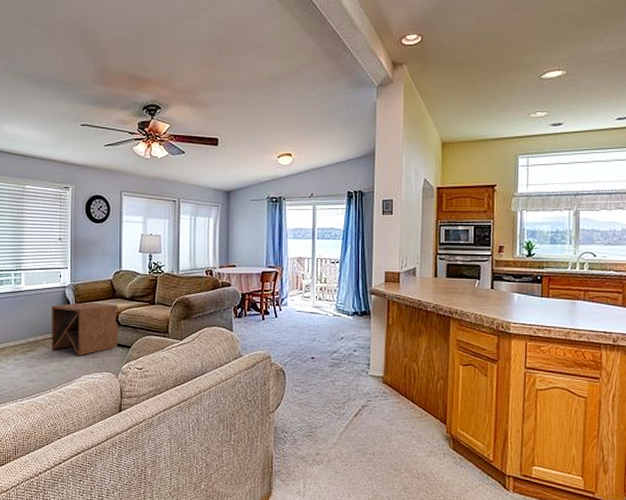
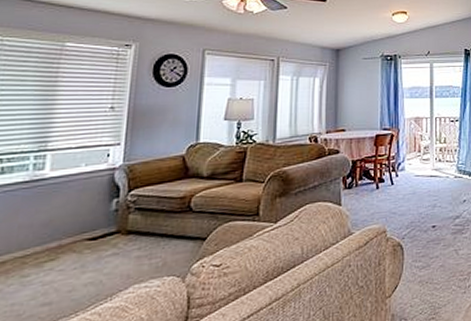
side table: present [52,302,118,356] -> none [85,185,191,259]

